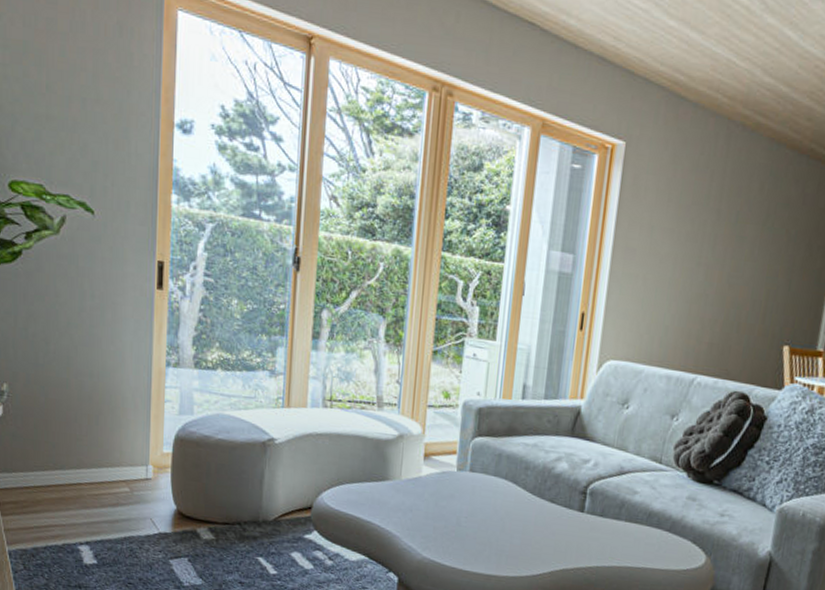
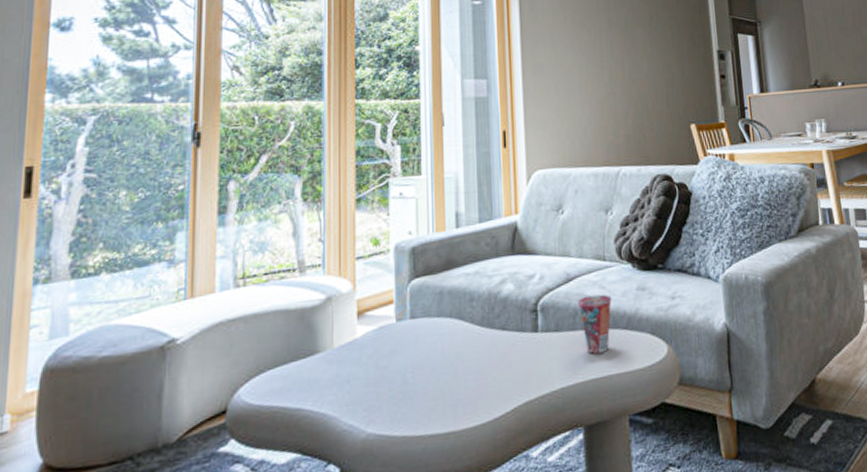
cup: none [626,492,661,547] -> present [578,294,612,354]

